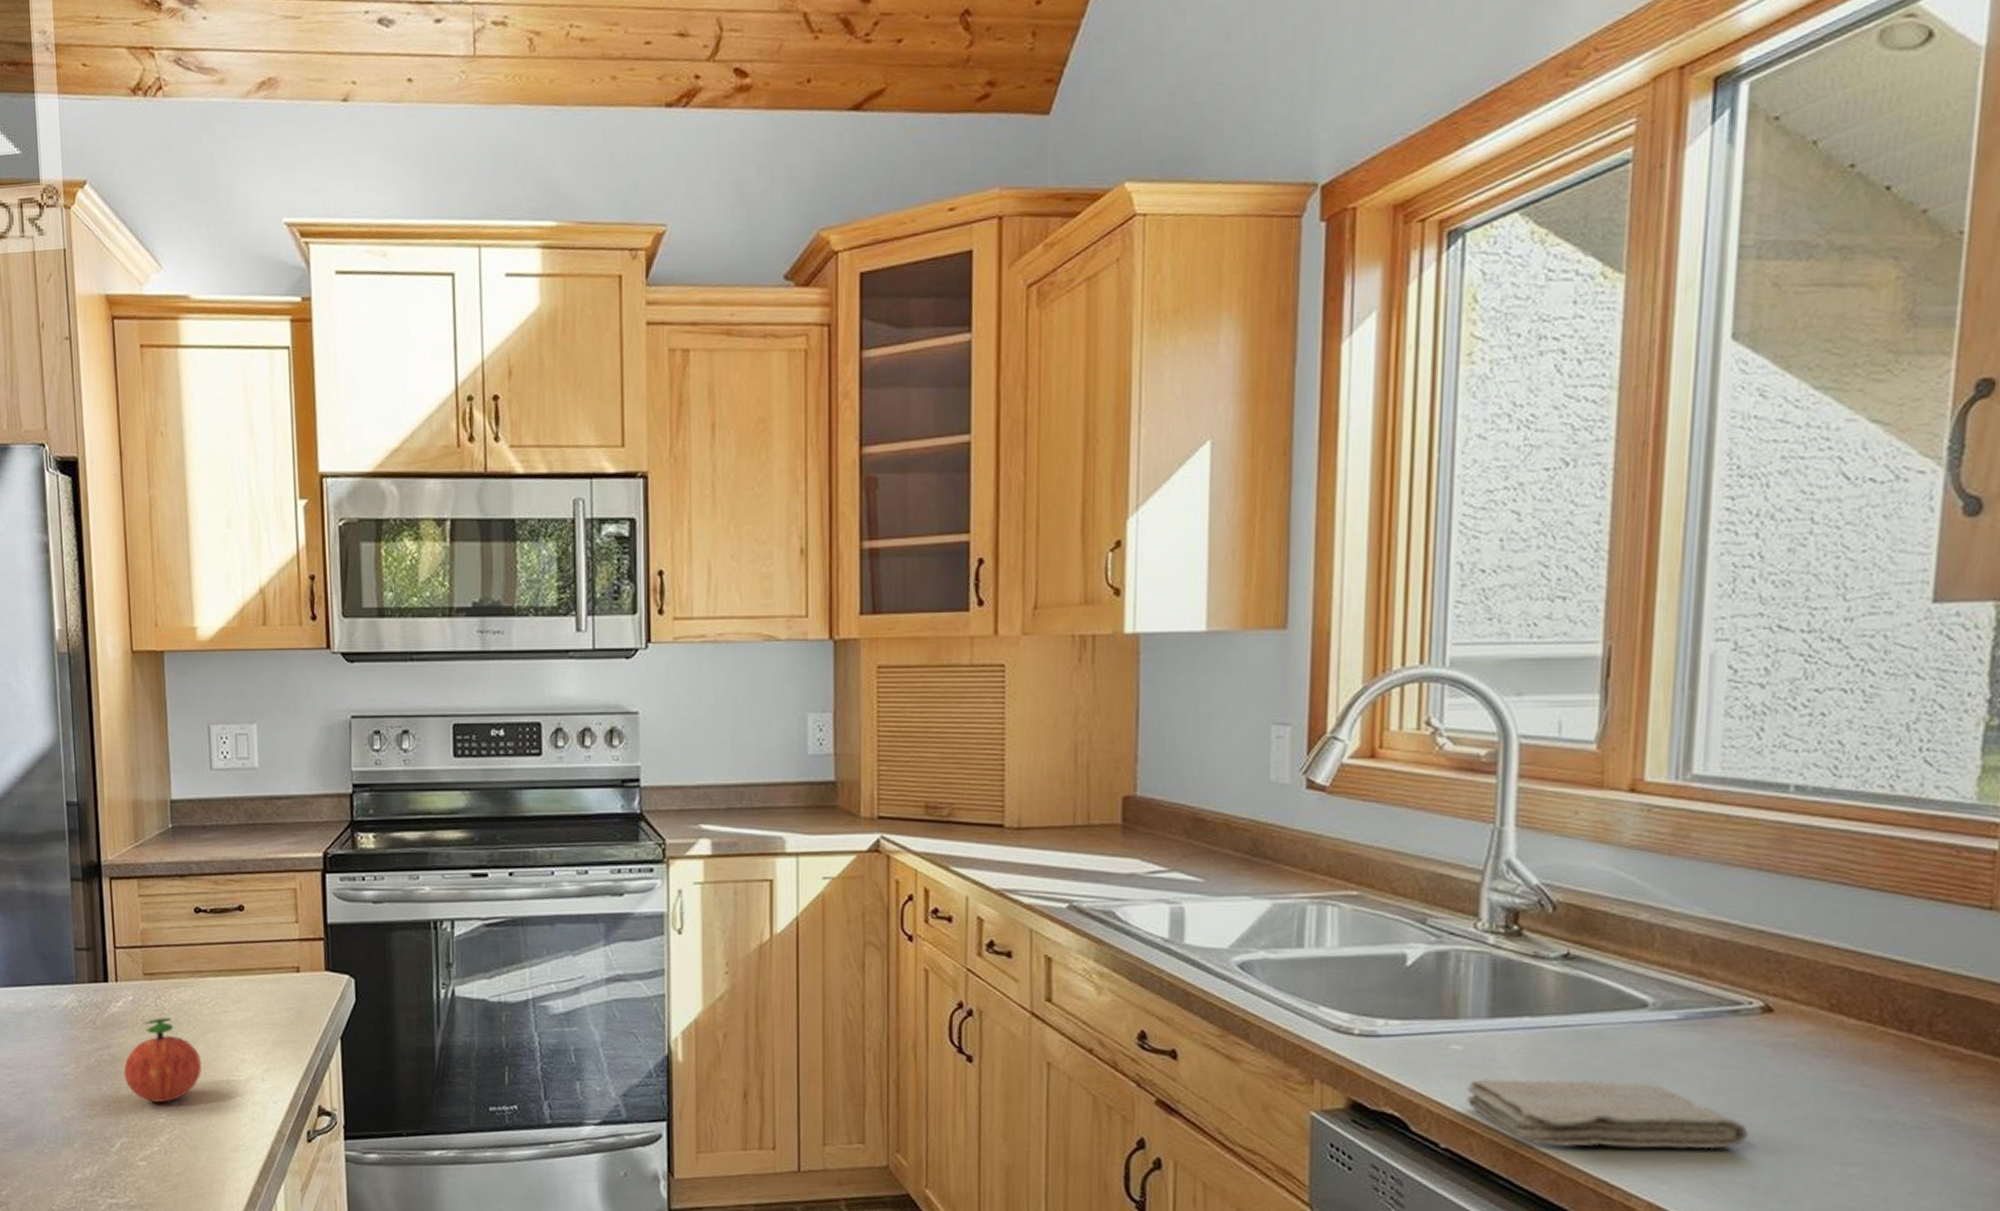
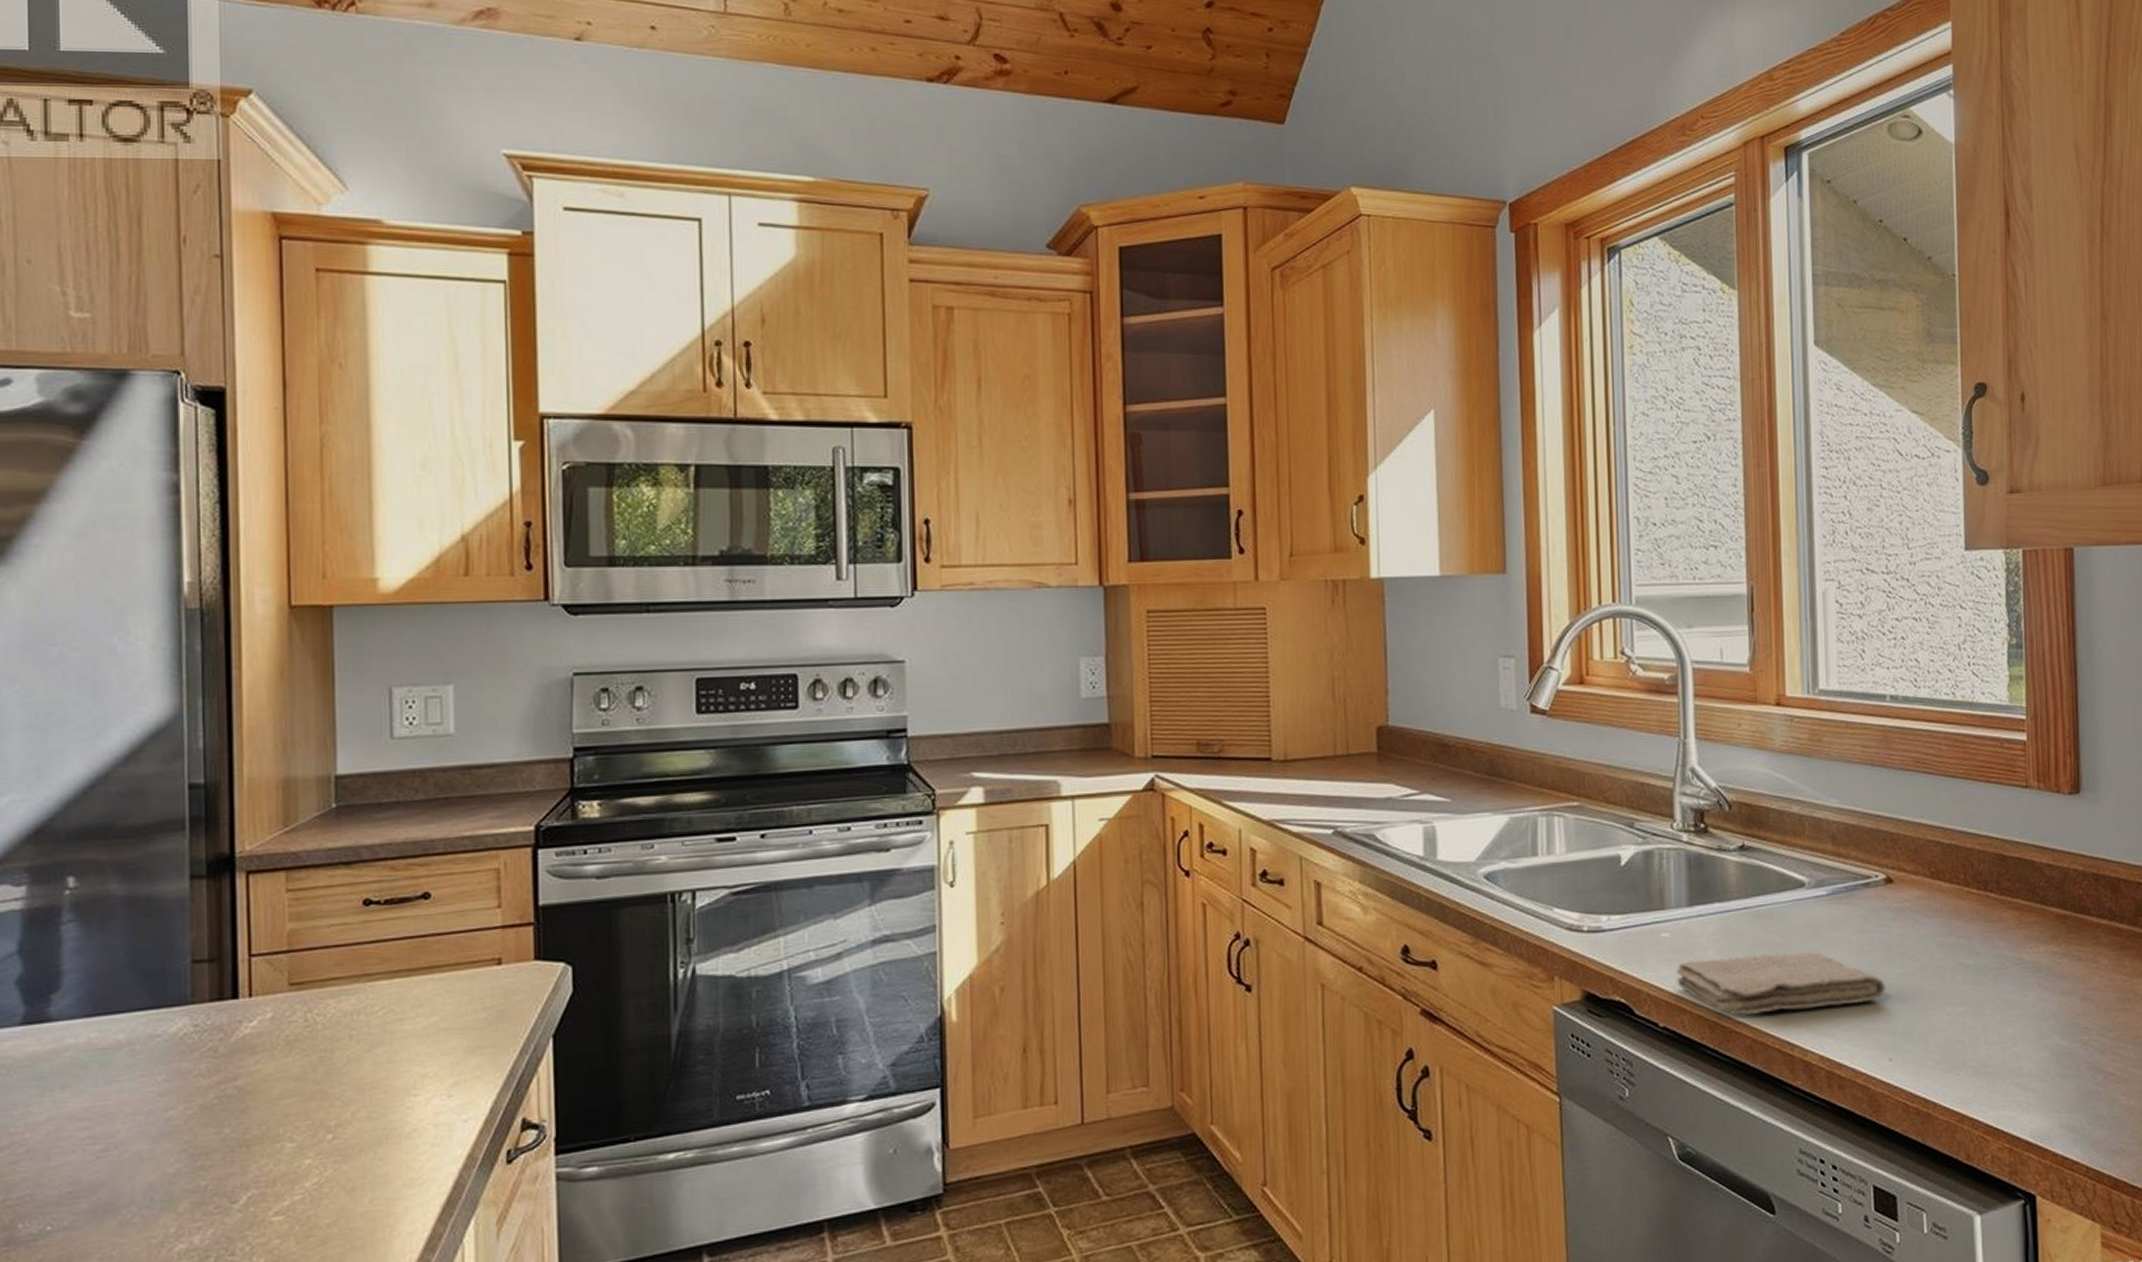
apple: present [123,1018,202,1102] -> none [255,1034,367,1140]

